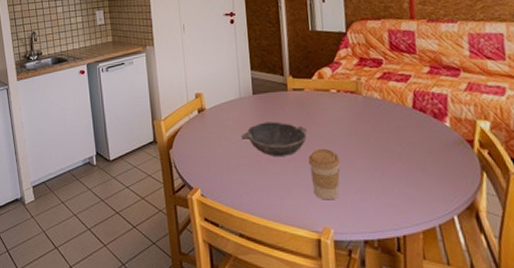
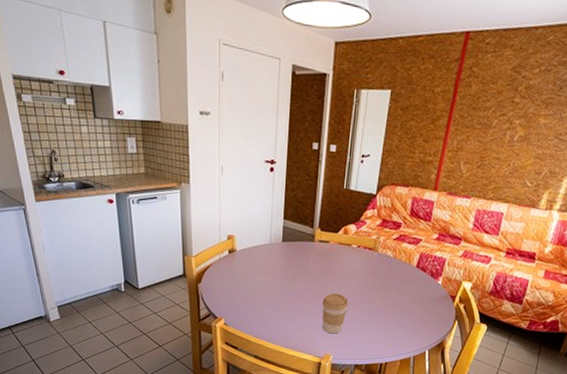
bowl: present [241,122,307,157] -> none [266,267,326,298]

